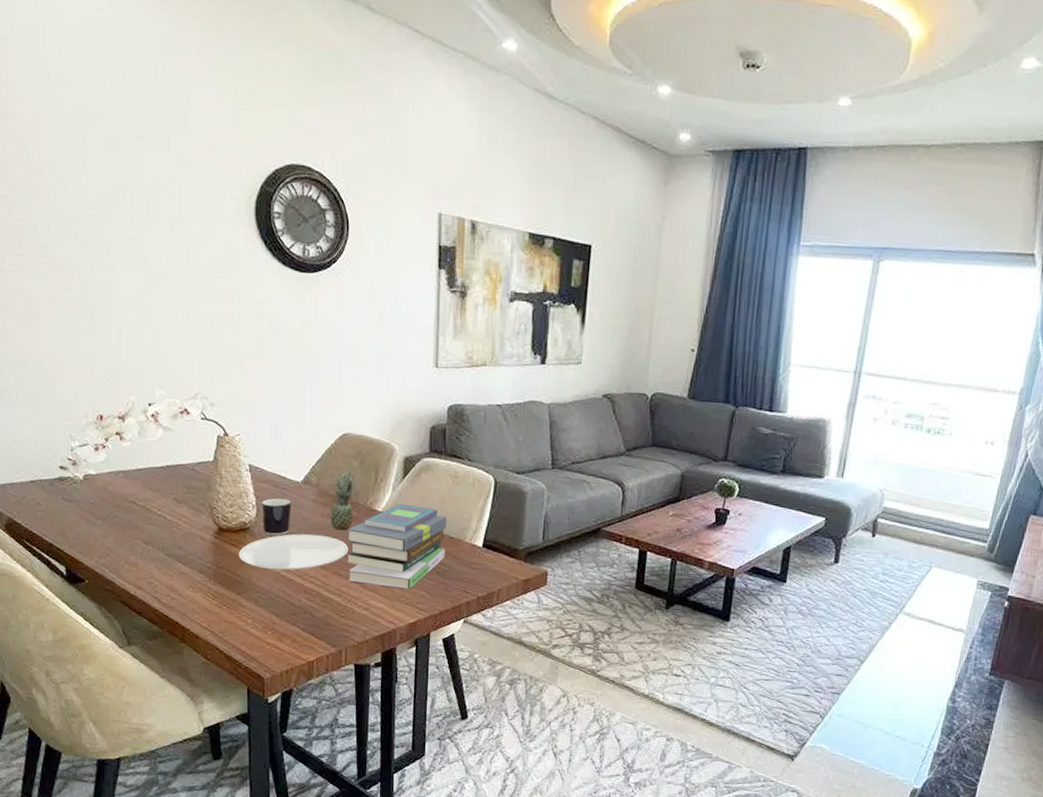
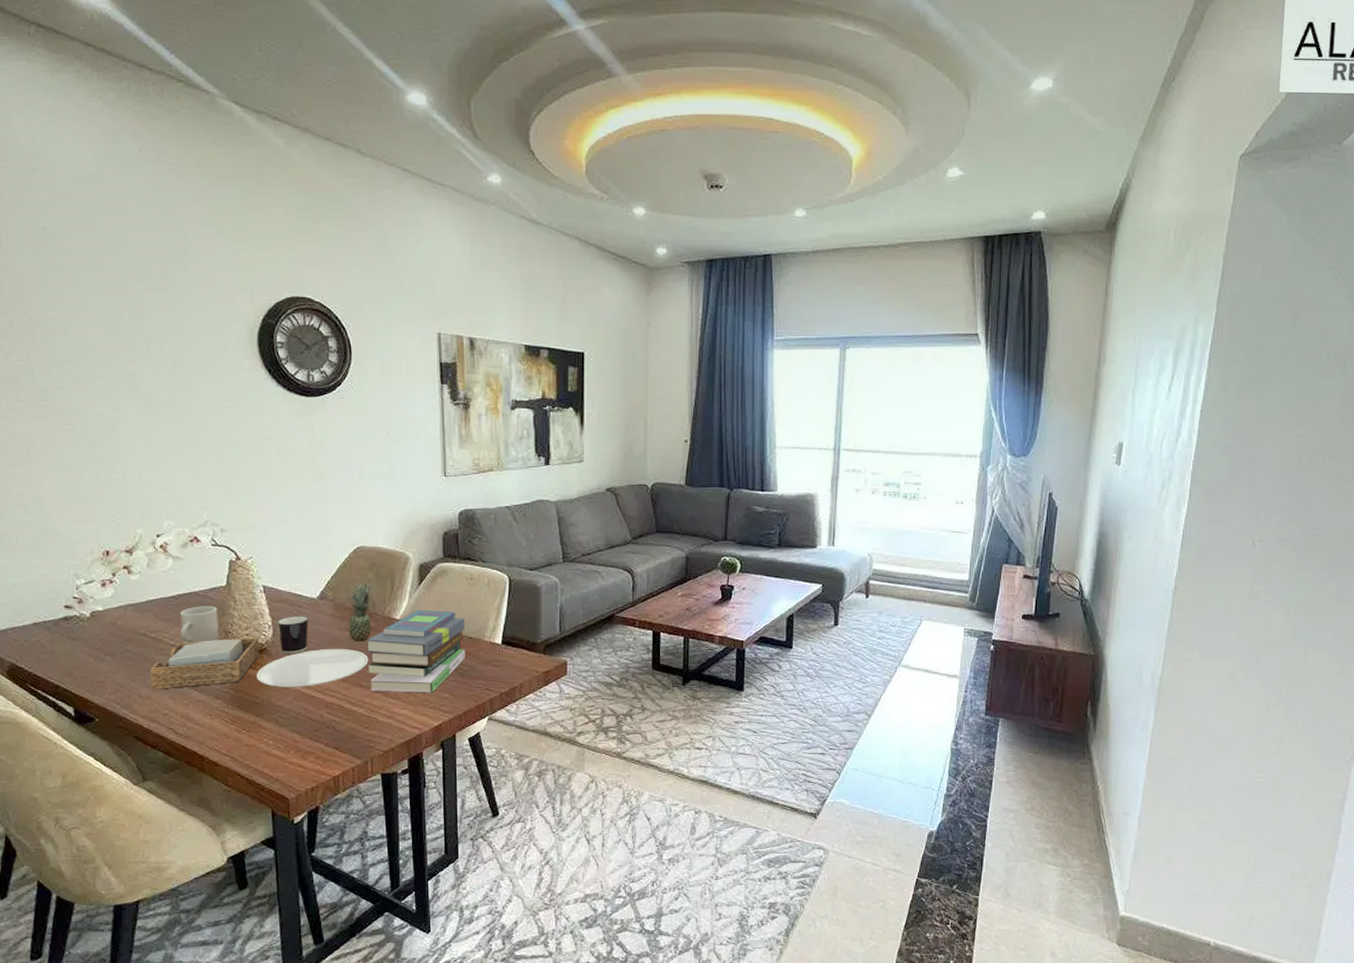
napkin holder: none [137,513,243,559] -> present [149,637,260,690]
cup: none [167,479,204,516] -> present [180,606,219,644]

